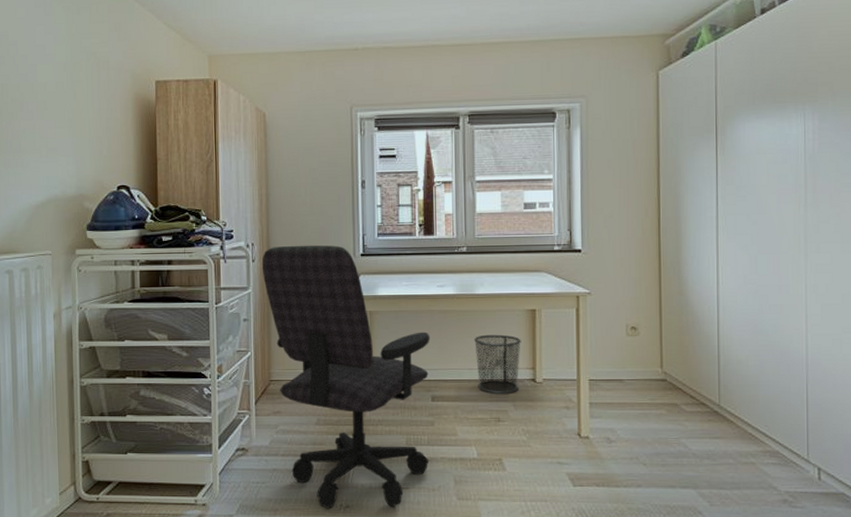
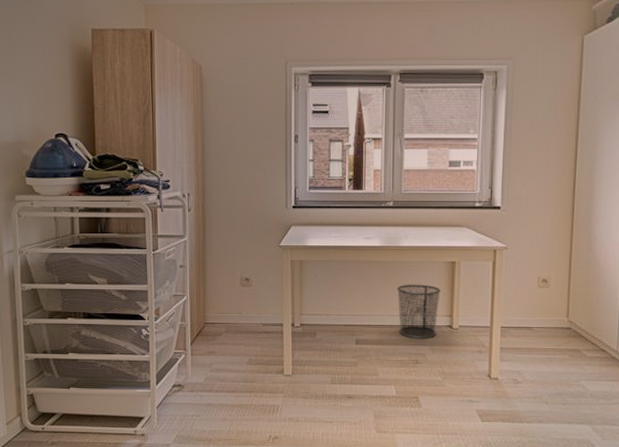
office chair: present [261,245,430,509] -> none [197,196,356,439]

